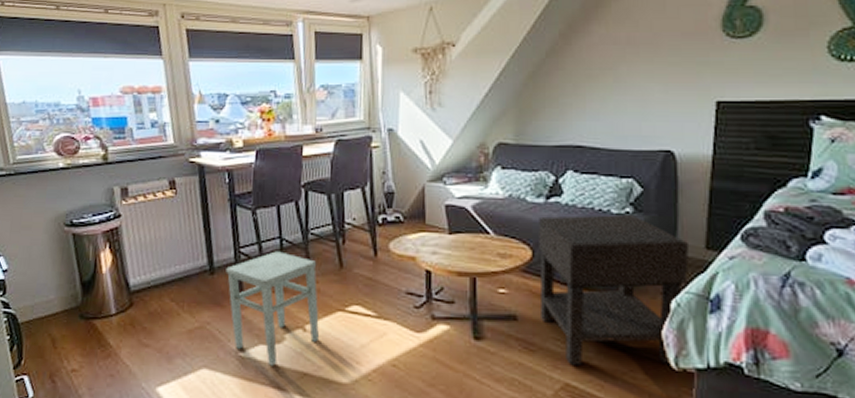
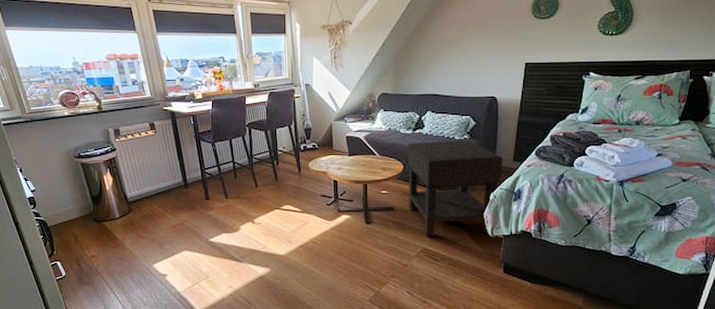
stool: present [226,251,319,366] -> none [196,171,263,247]

